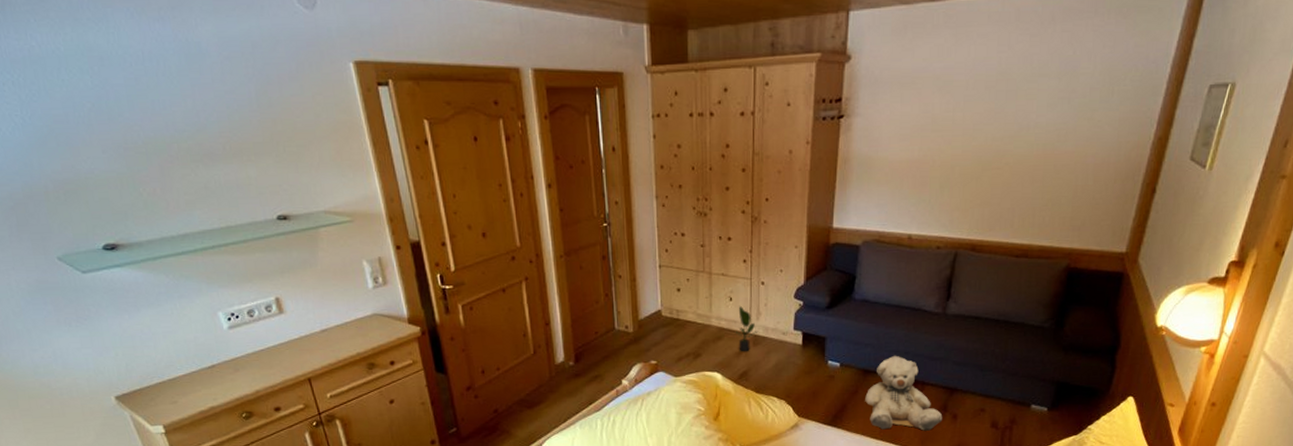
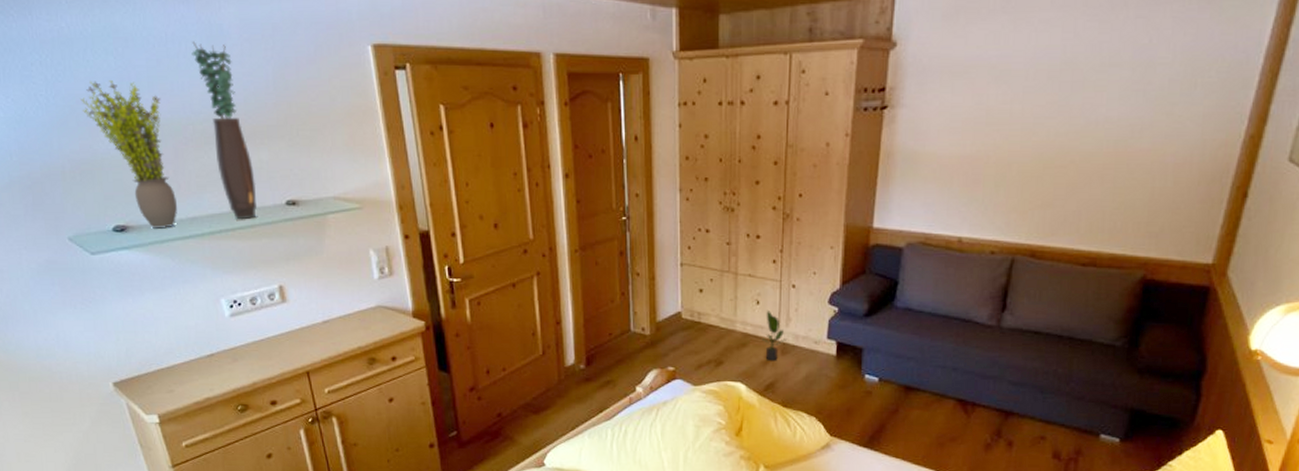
potted plant: none [58,100,168,246] -> present [80,80,177,229]
vase: none [170,59,249,236] -> present [191,41,258,220]
teddy bear: present [865,355,943,431] -> none [906,371,996,459]

